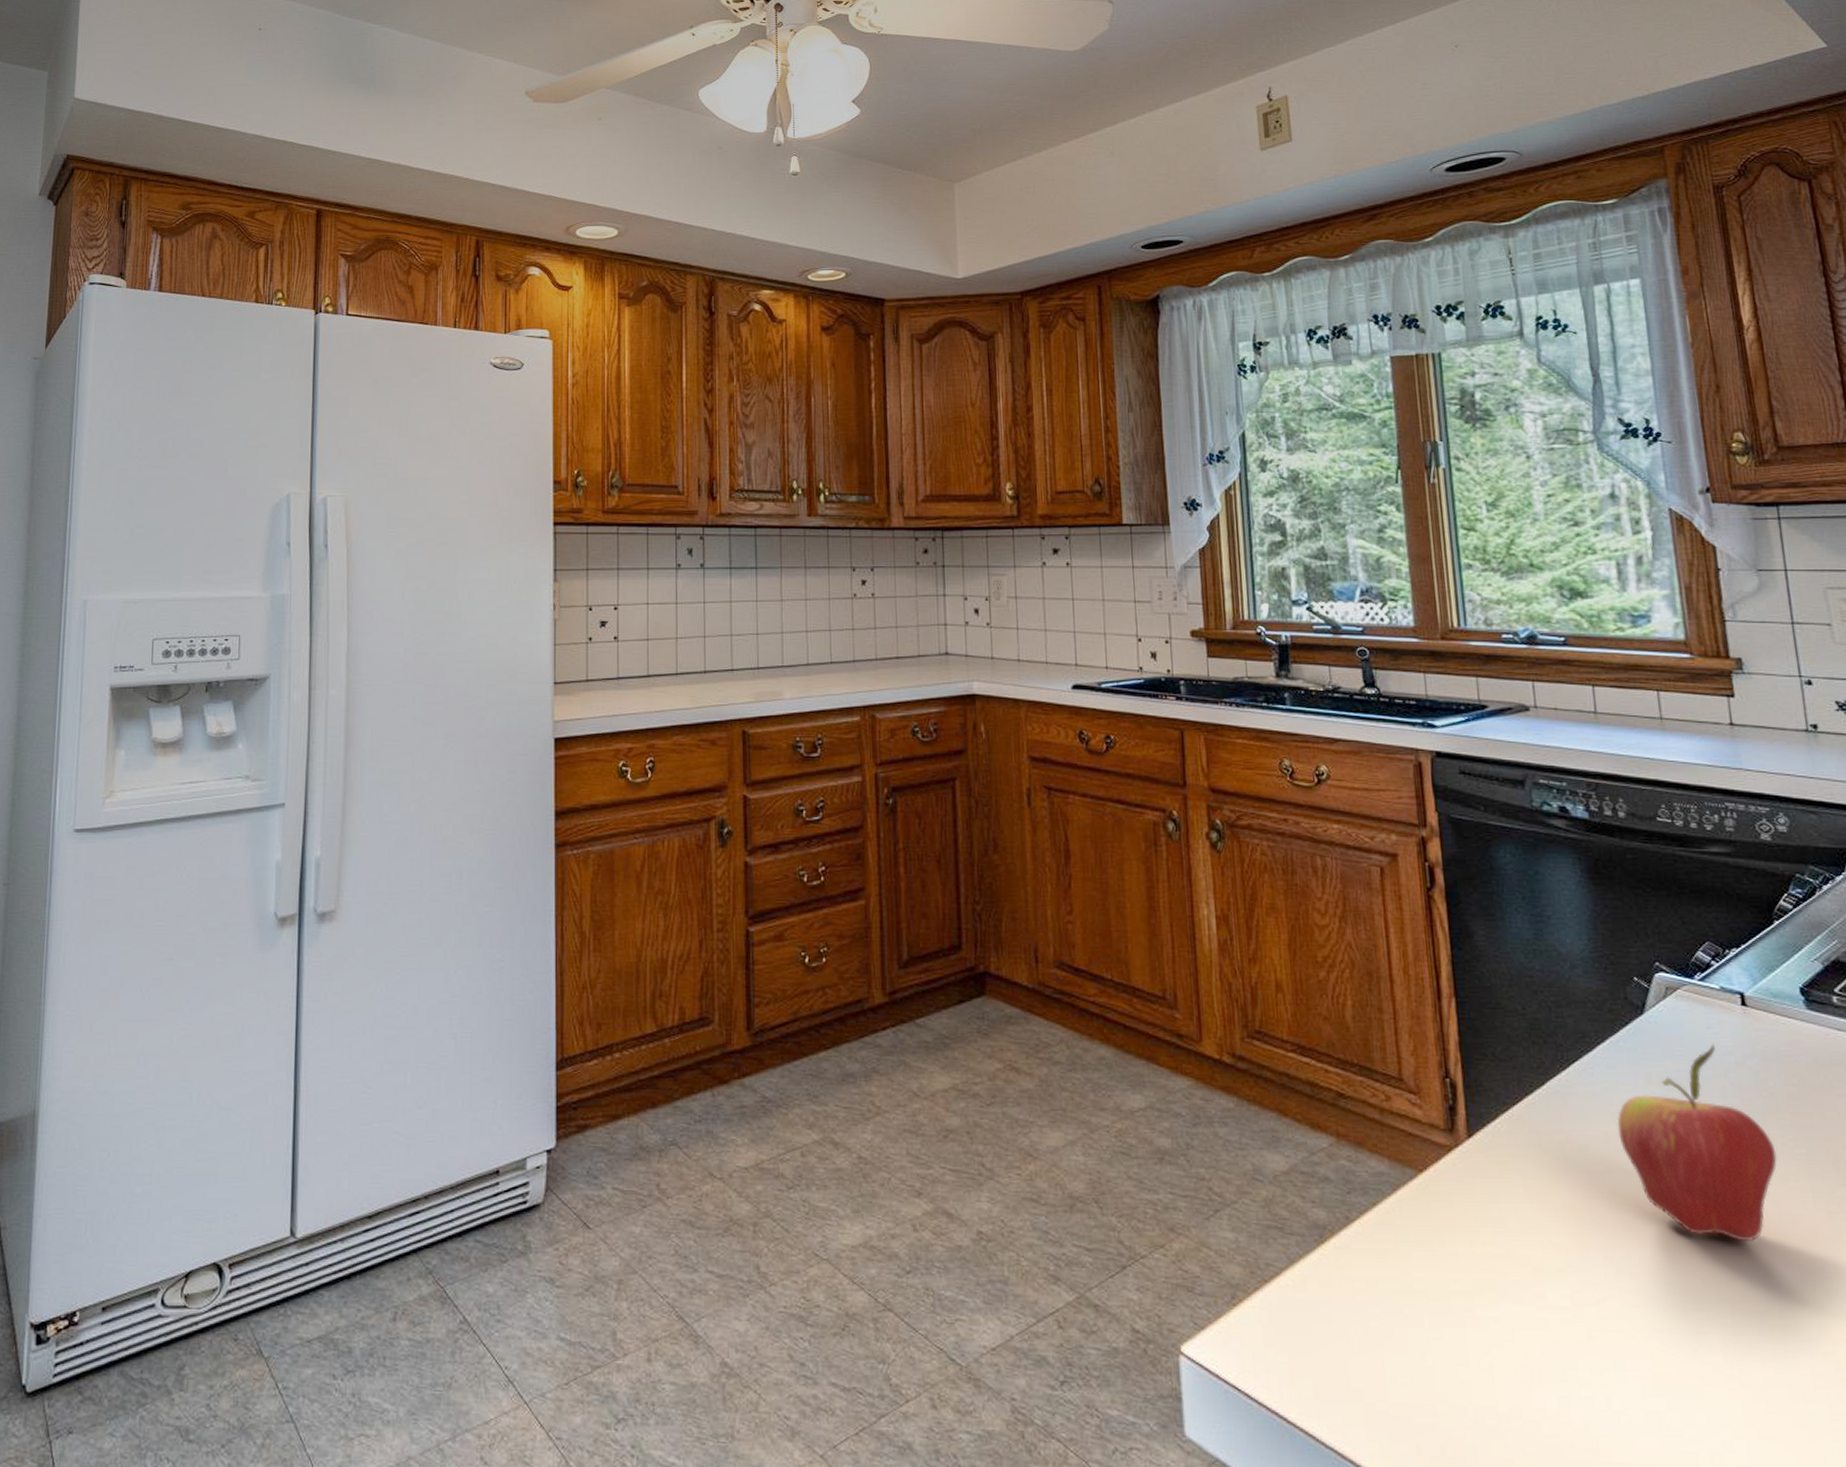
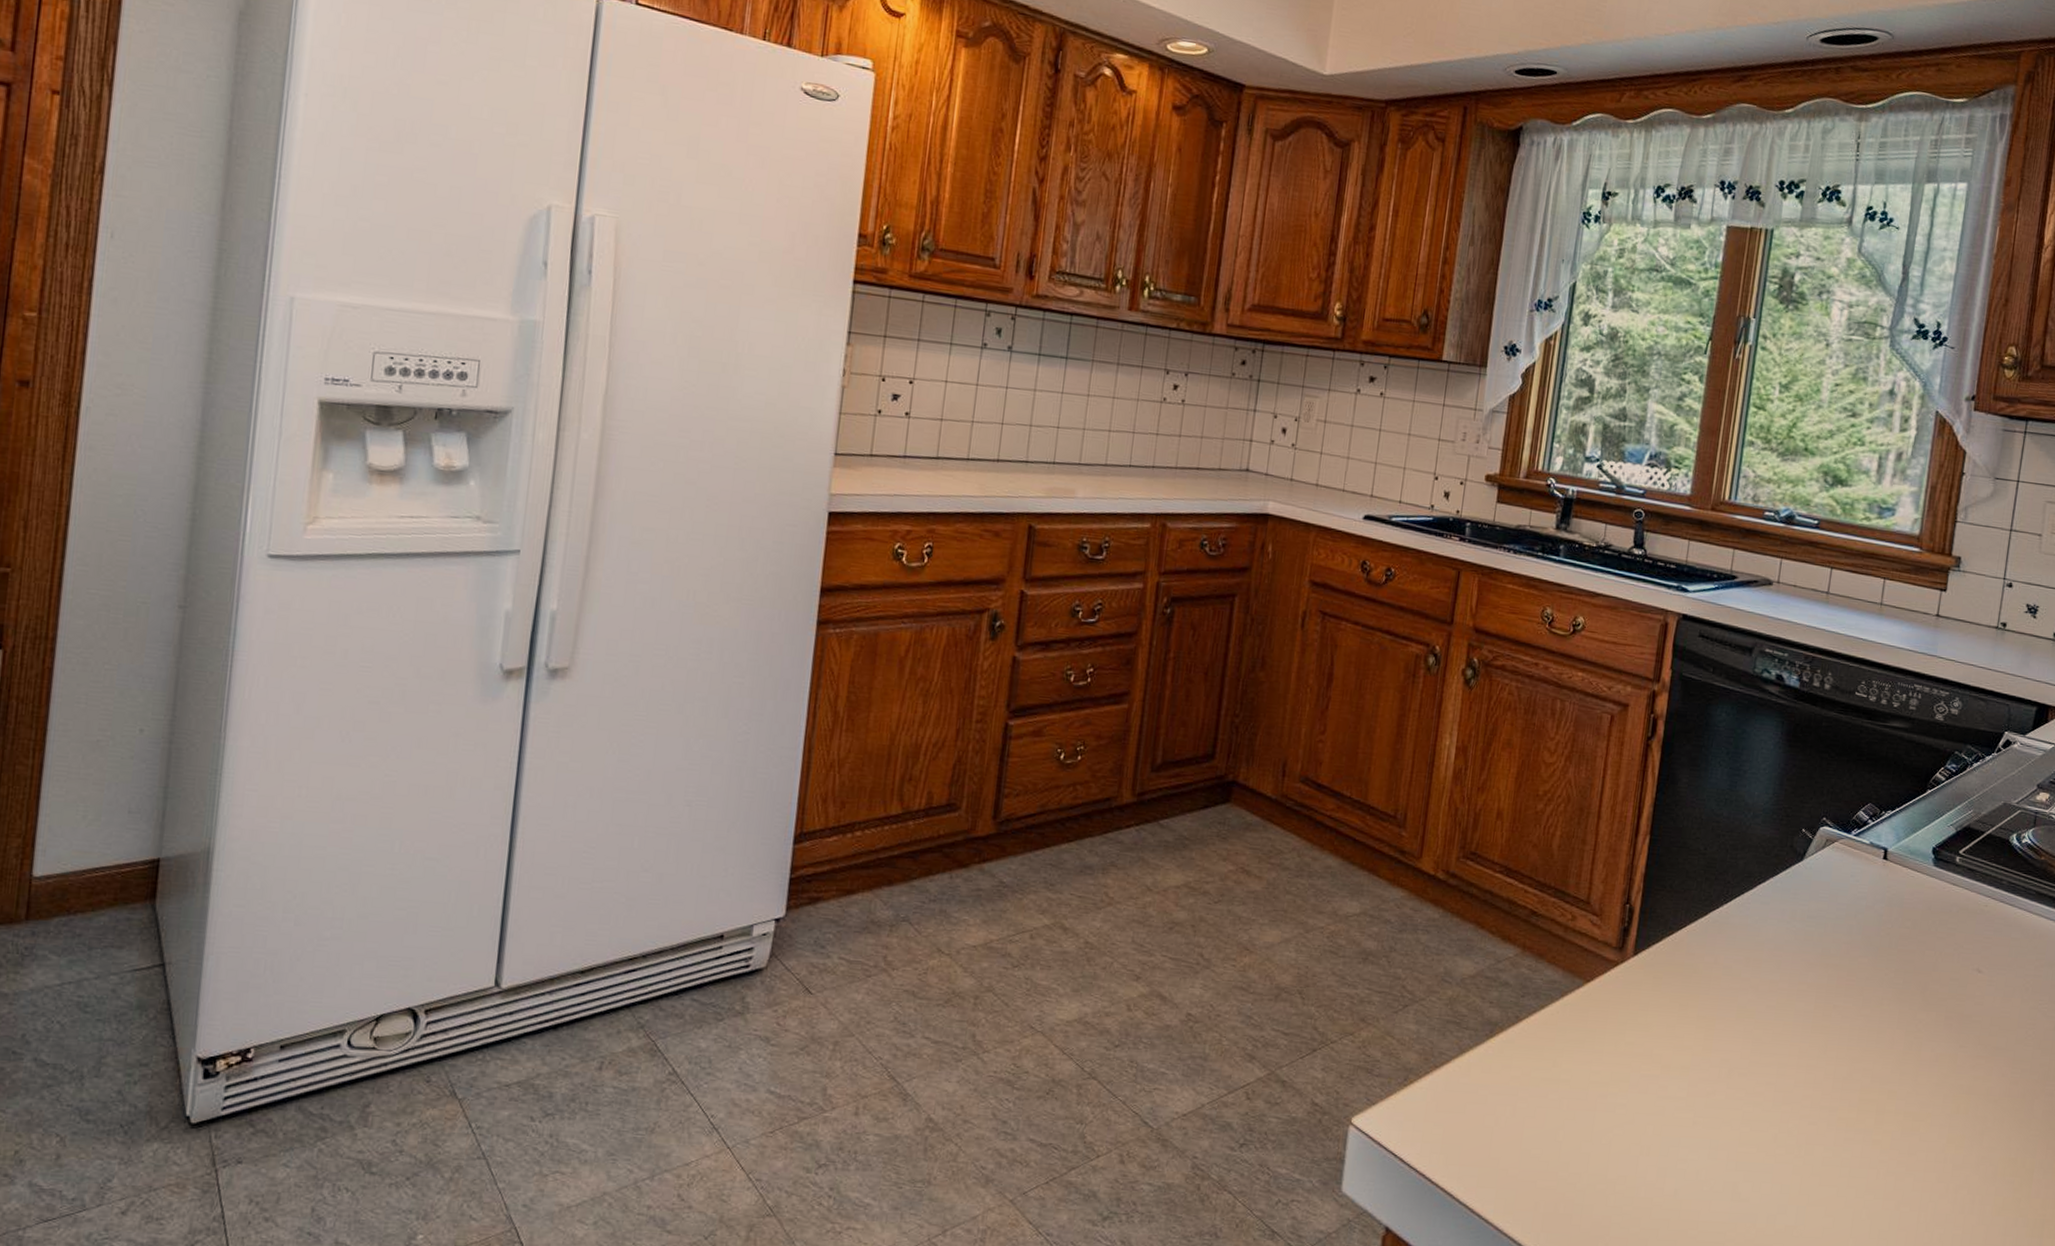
fruit: present [1617,1044,1777,1241] -> none [1757,890,1879,1051]

